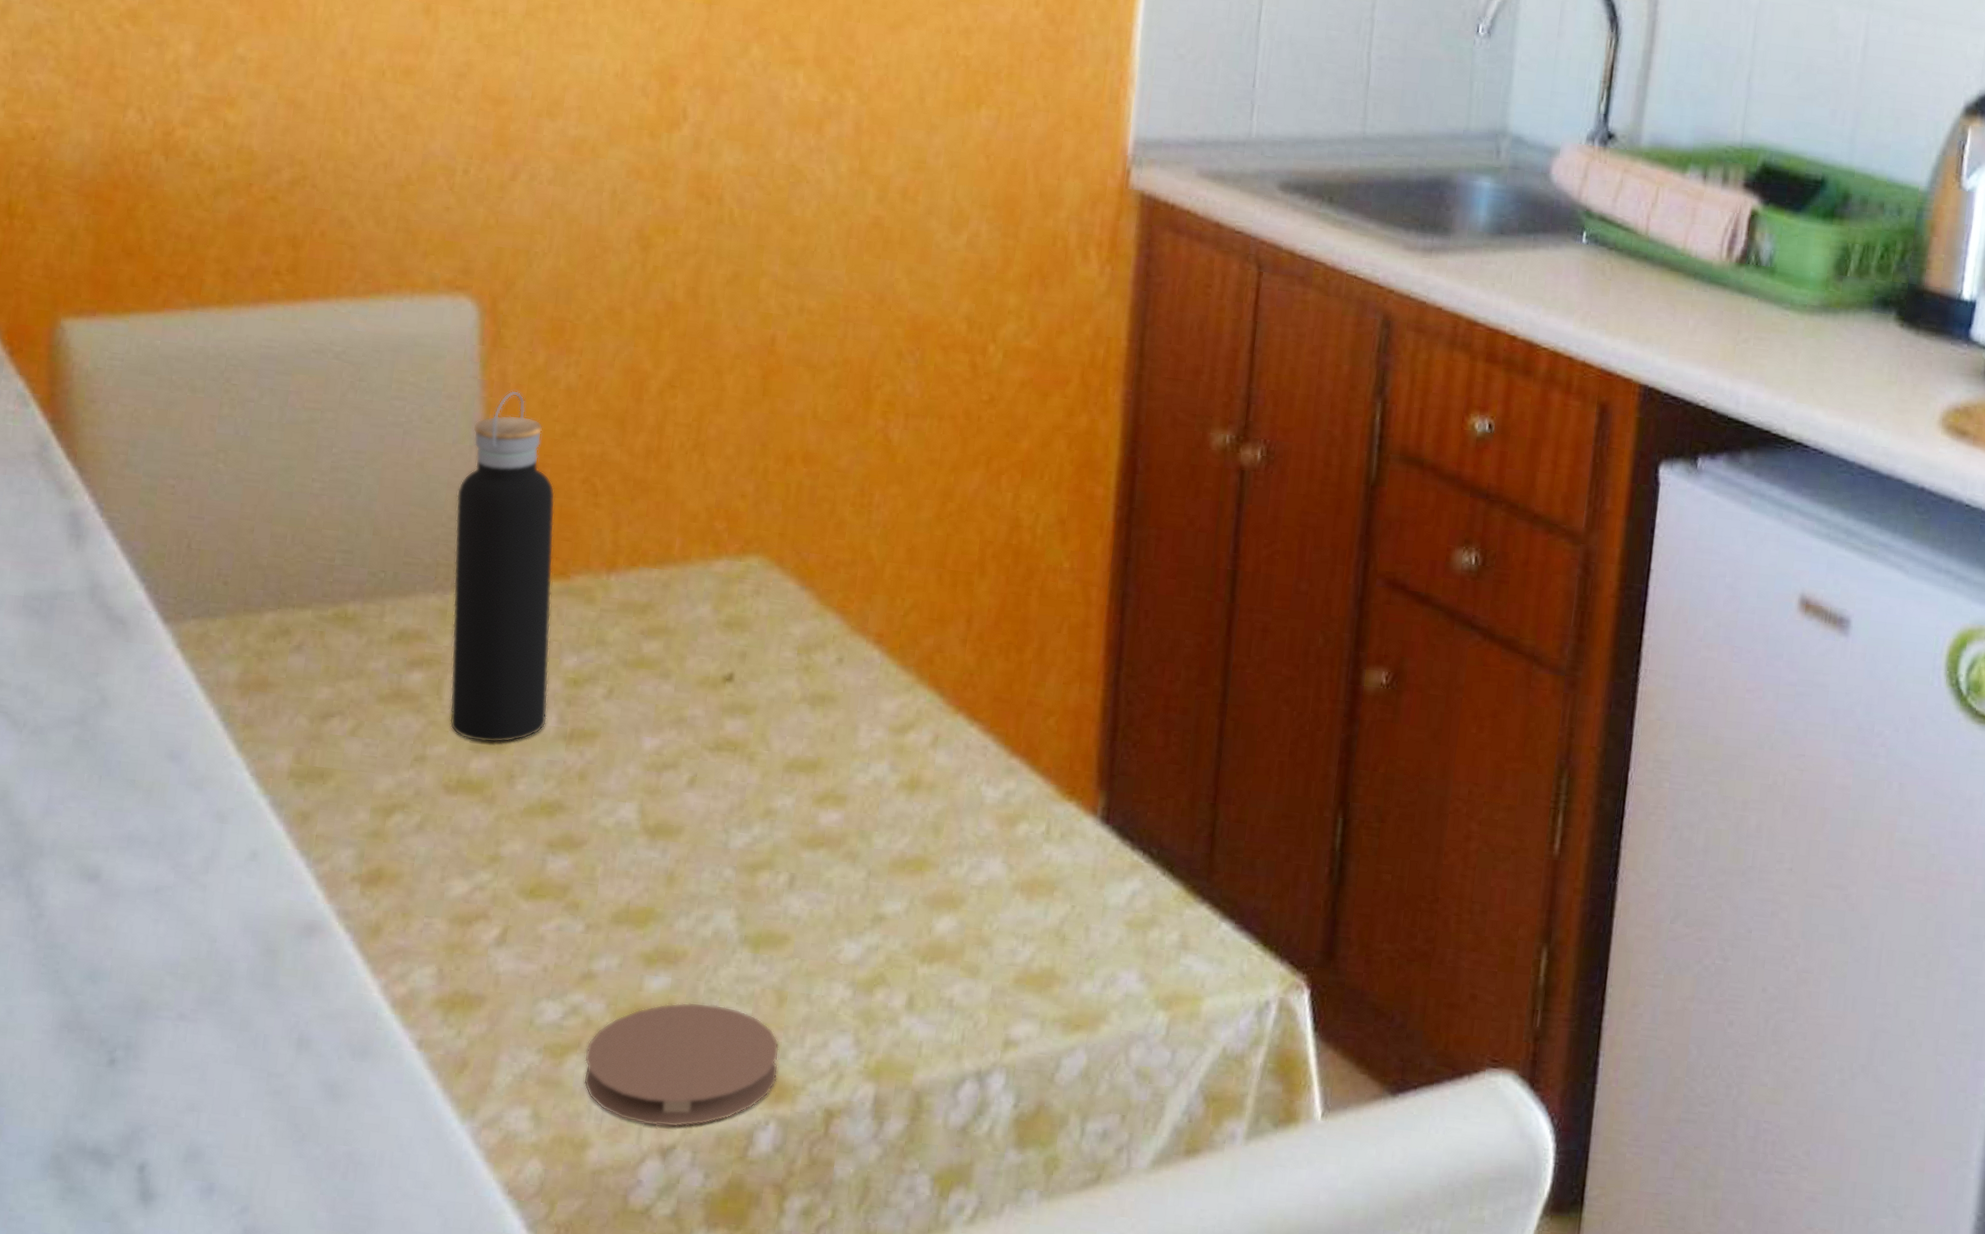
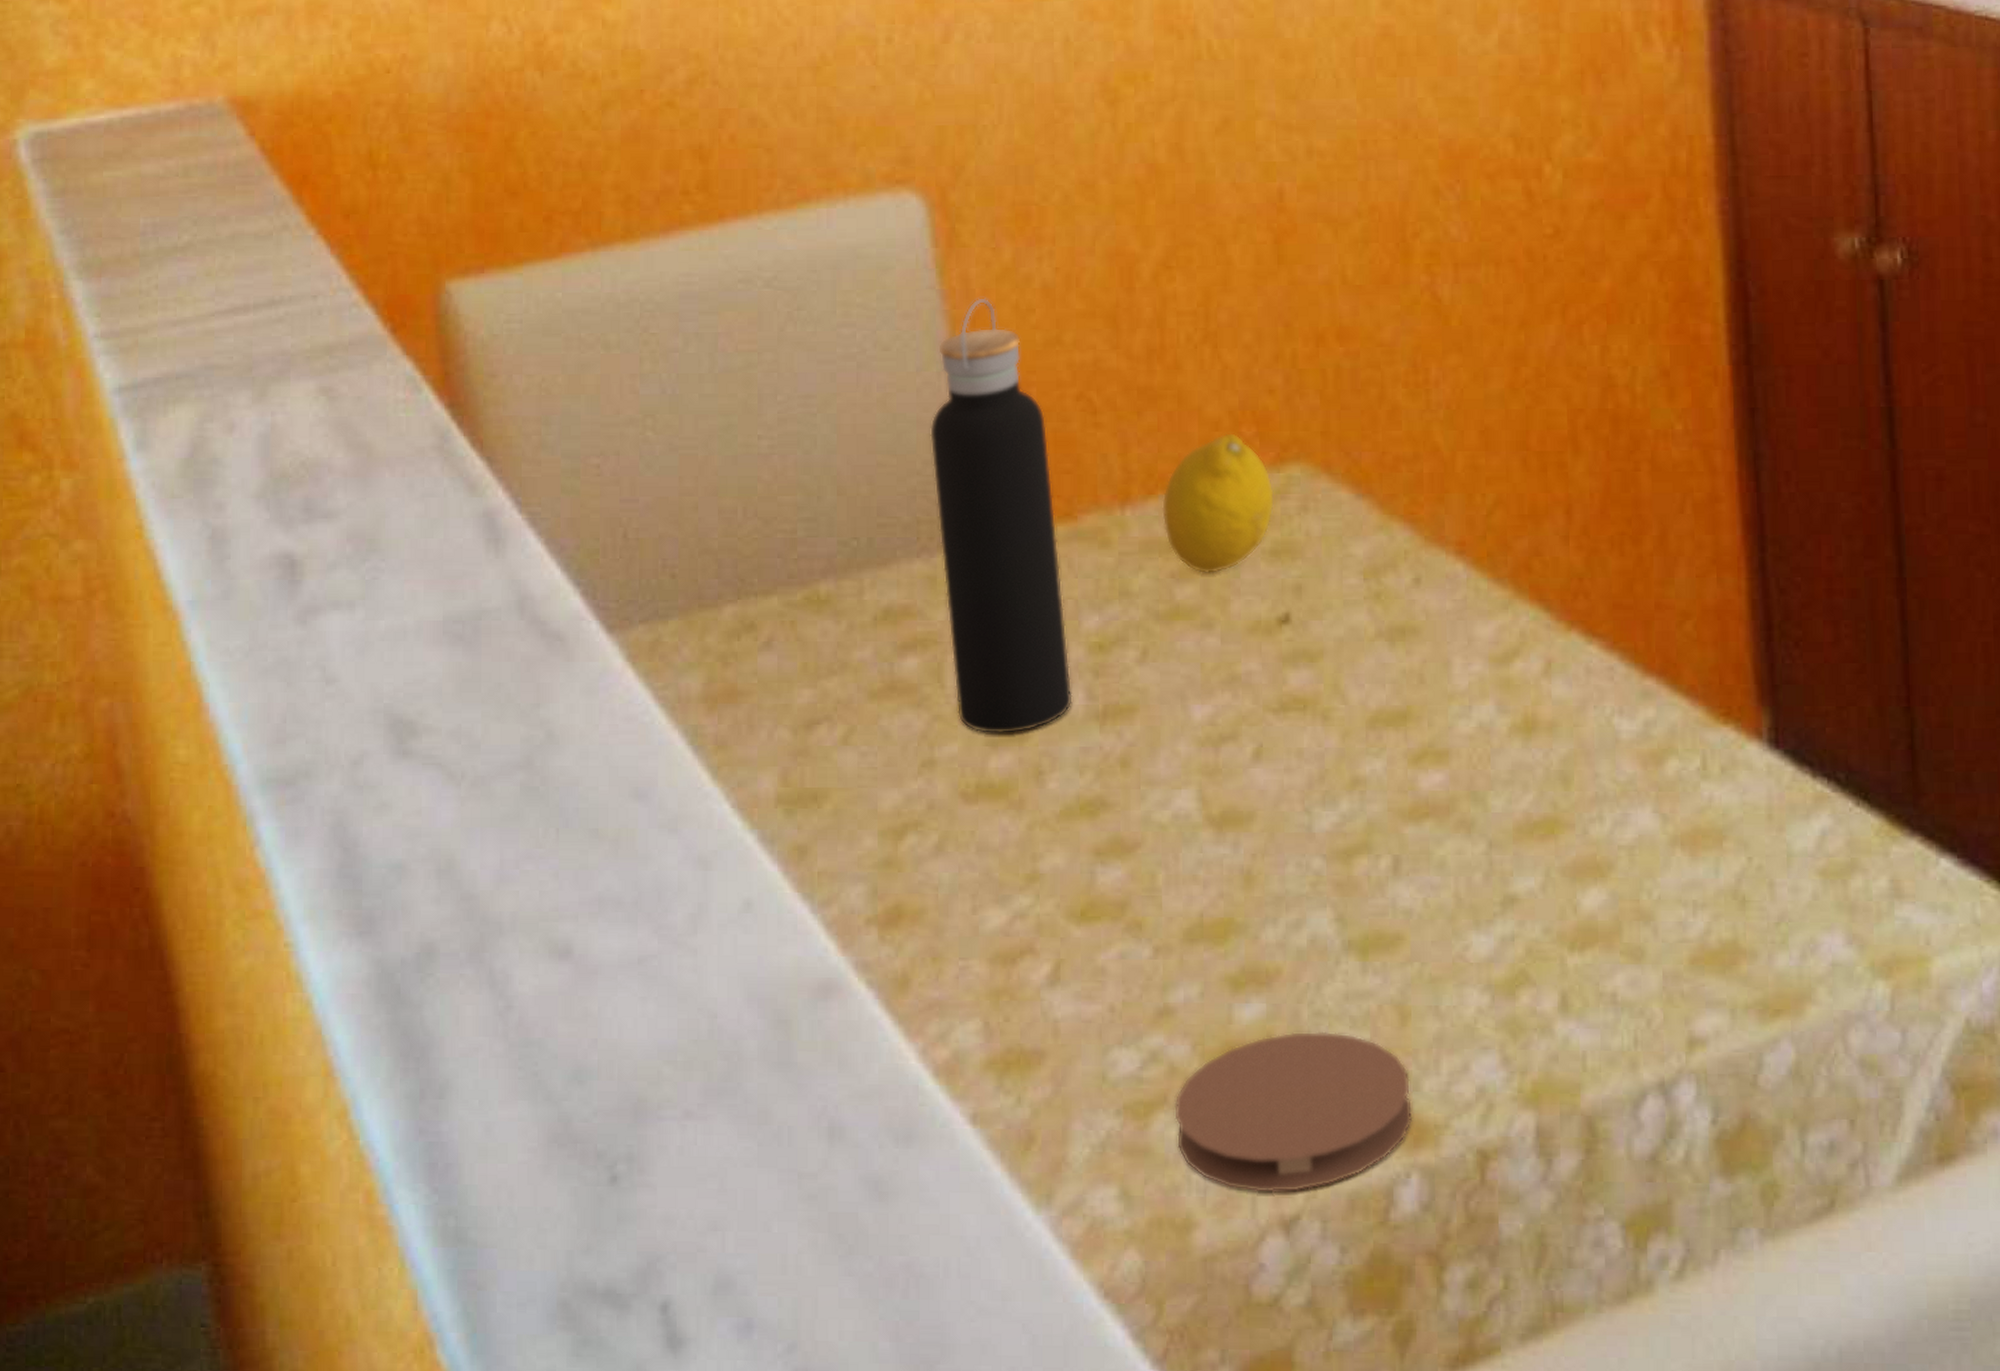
fruit: none [640,524,735,635] -> present [1162,433,1275,574]

